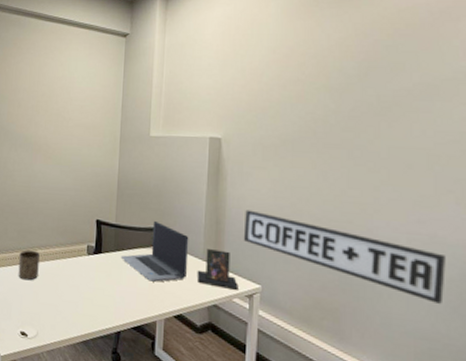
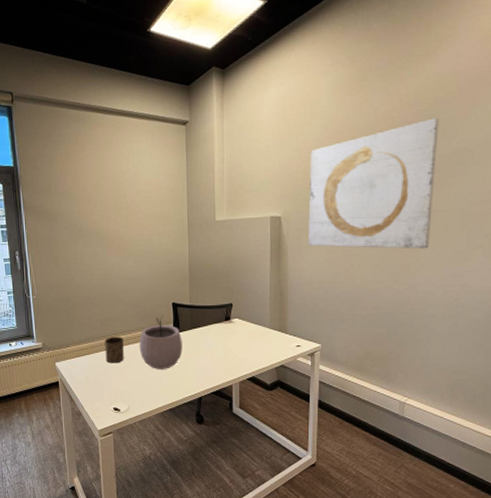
plant pot: none [55,233,104,294] -> present [139,316,183,369]
laptop computer: present [120,220,189,282] -> none [197,298,257,352]
photo frame: present [196,249,238,290] -> none [265,318,302,350]
sign: present [243,209,446,304] -> none [304,280,474,342]
wall art: none [249,49,399,189] -> present [307,118,439,249]

